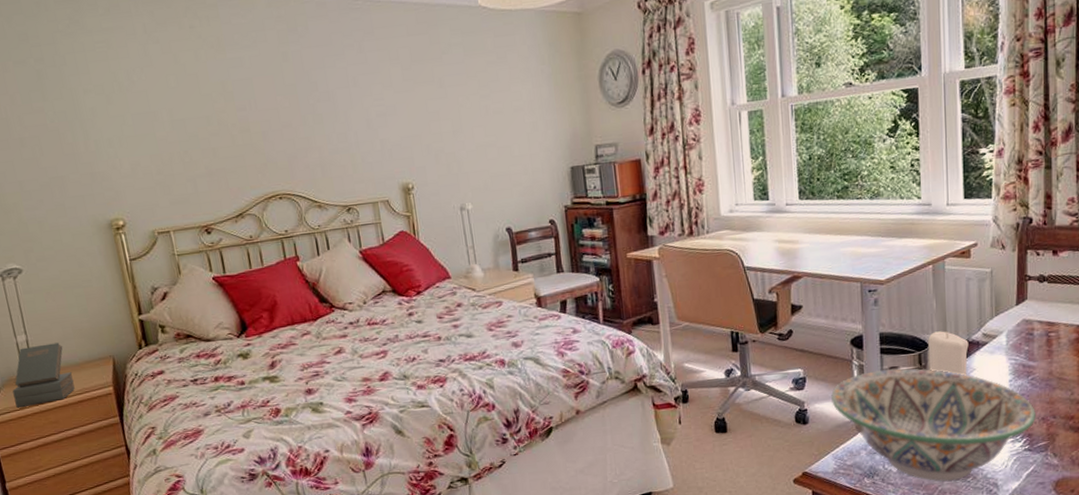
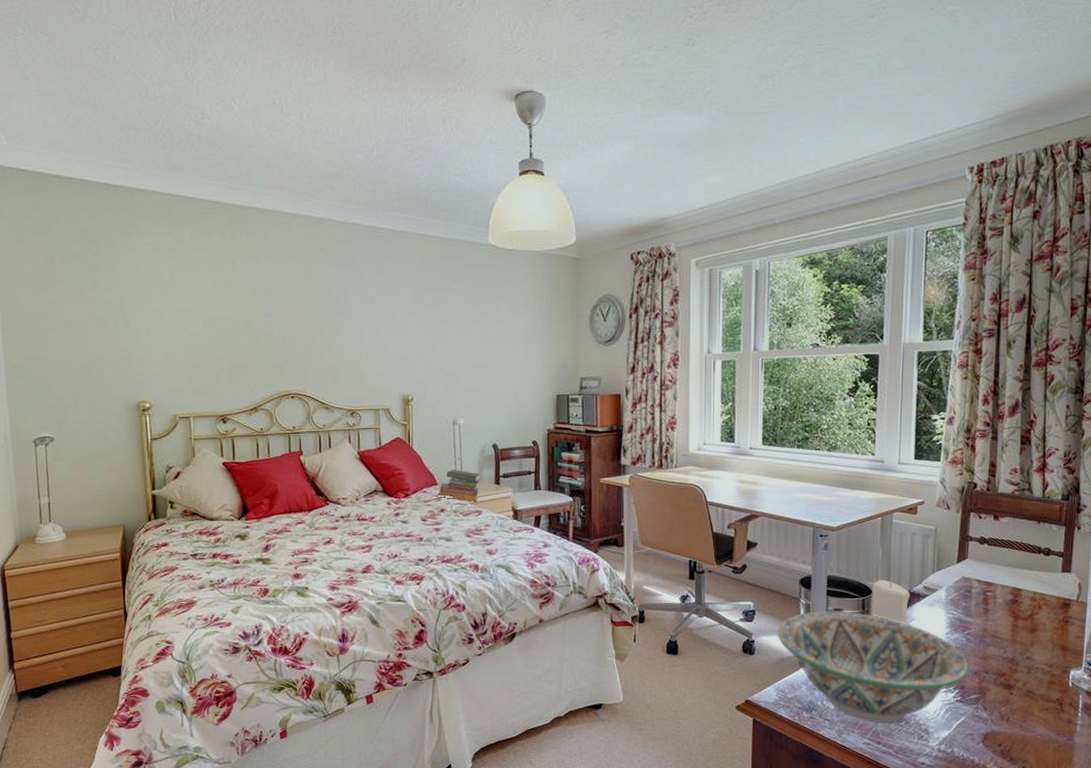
book: present [12,342,75,408] -> none [29,508,86,564]
books: none [452,259,498,293] -> present [438,470,481,502]

